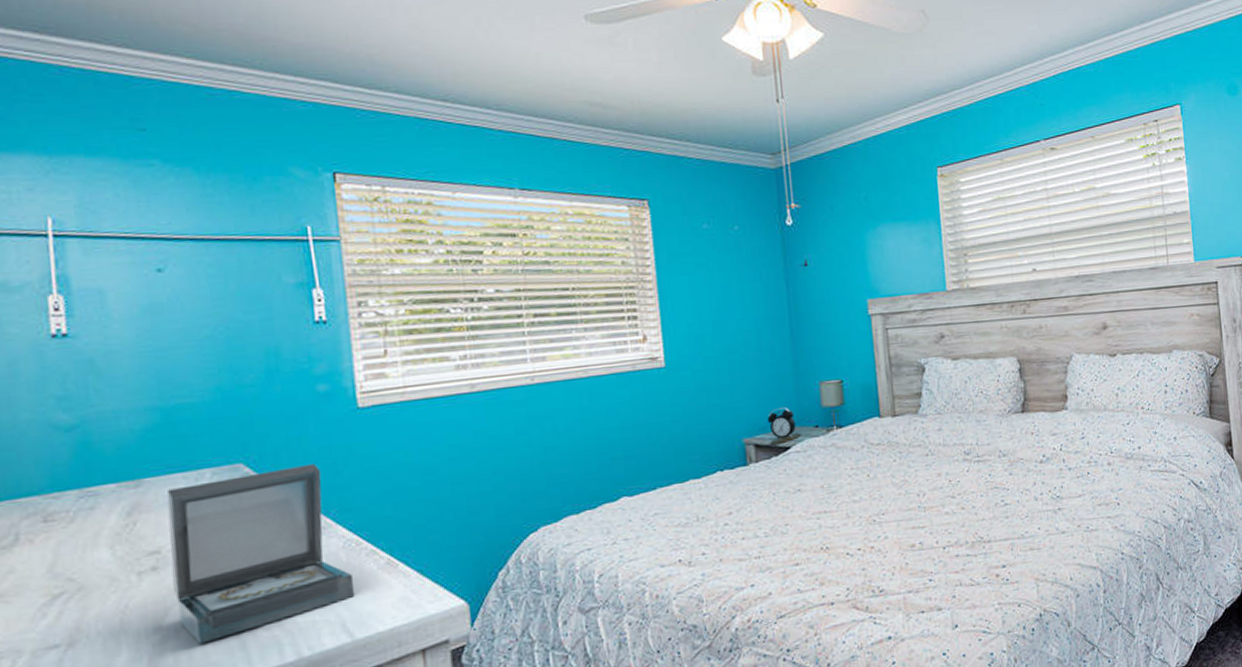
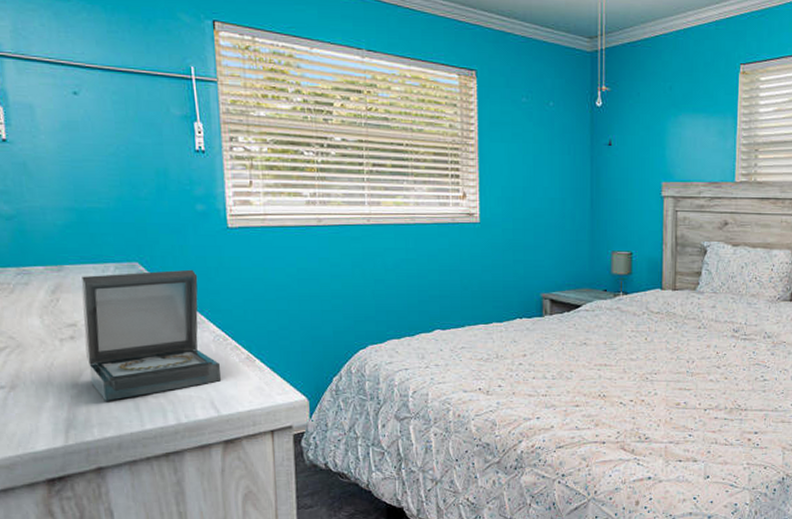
alarm clock: present [767,407,801,446] -> none [563,271,591,302]

